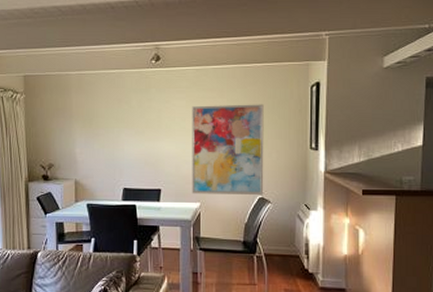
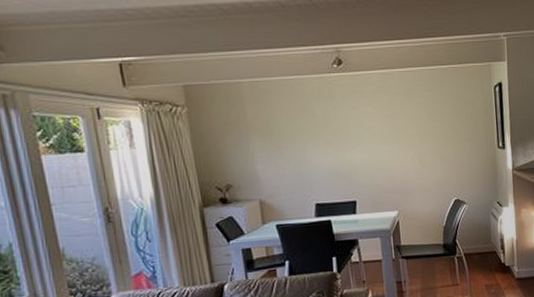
wall art: present [192,104,264,195] -> none [381,106,459,203]

